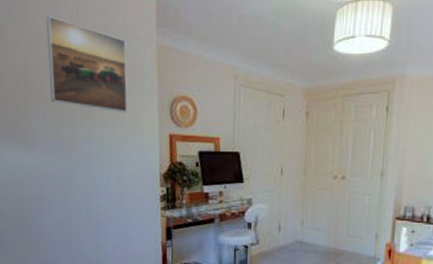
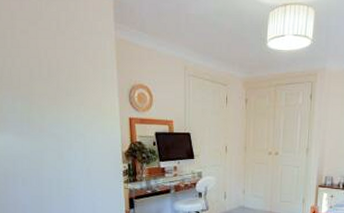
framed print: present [46,16,128,113] -> none [12,9,91,99]

